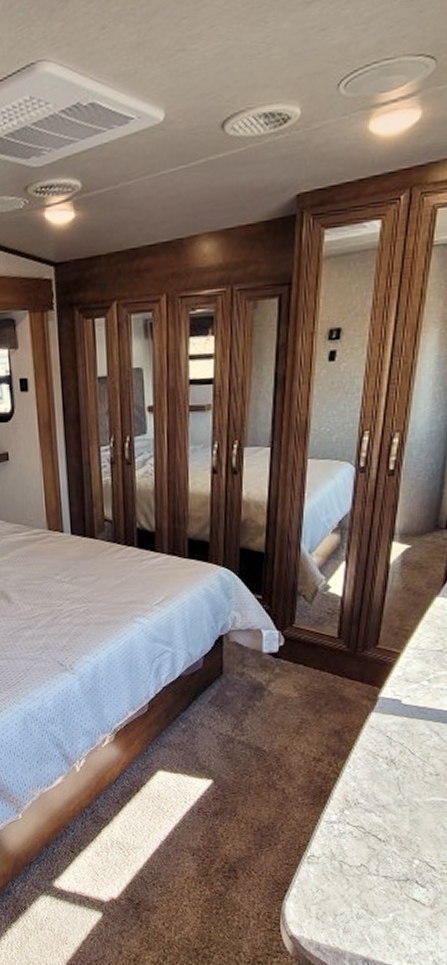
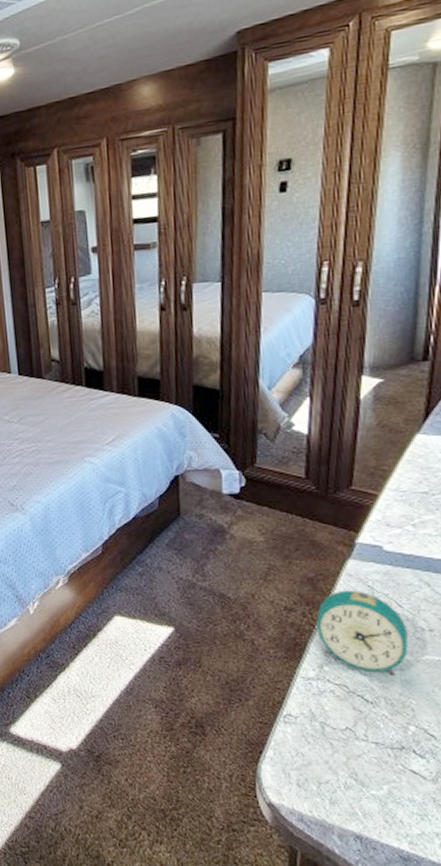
alarm clock: none [341,741,418,816] -> present [316,590,408,675]

